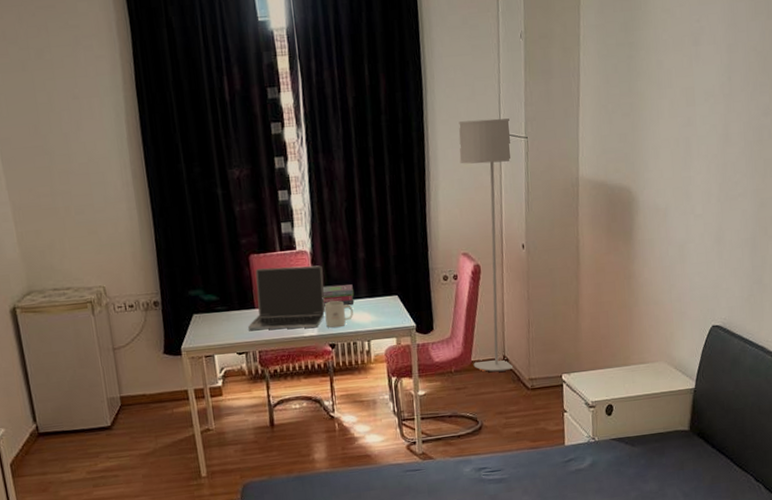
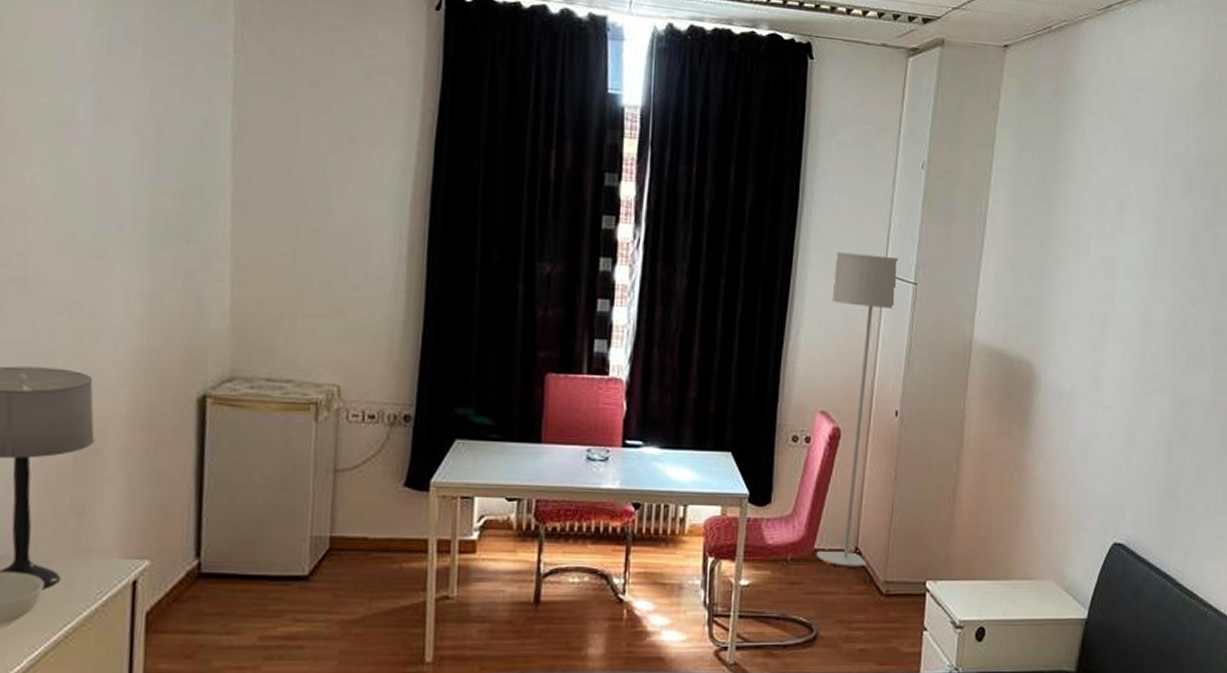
laptop: present [248,265,326,330] -> none [527,391,639,479]
books: present [322,284,355,307] -> none [634,427,676,457]
mug: present [324,300,354,328] -> none [632,448,671,483]

